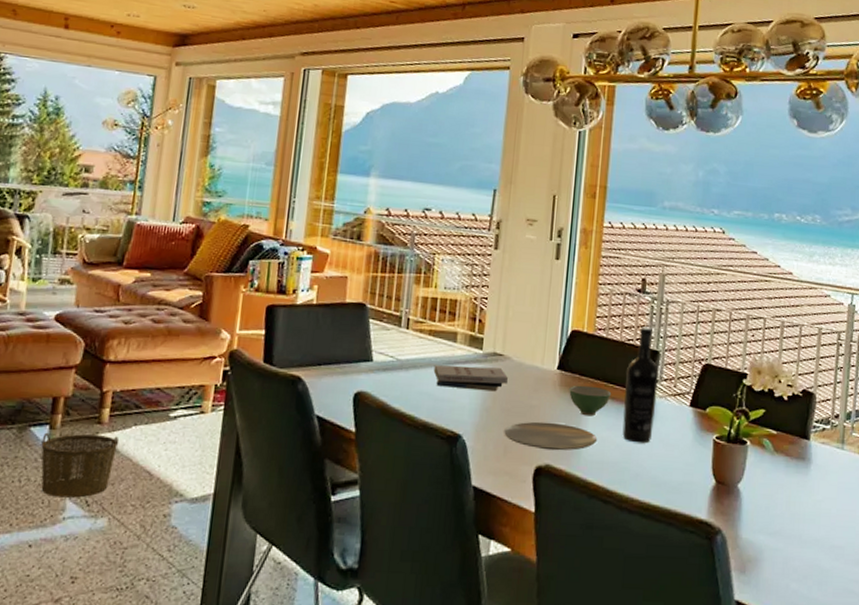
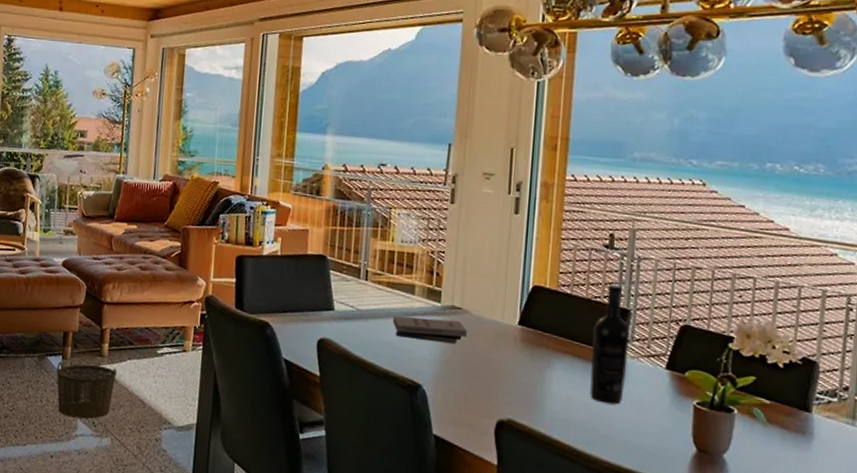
plate: present [503,421,598,451] -> none [463,375,563,407]
bowl: present [568,385,612,417] -> none [530,341,578,374]

